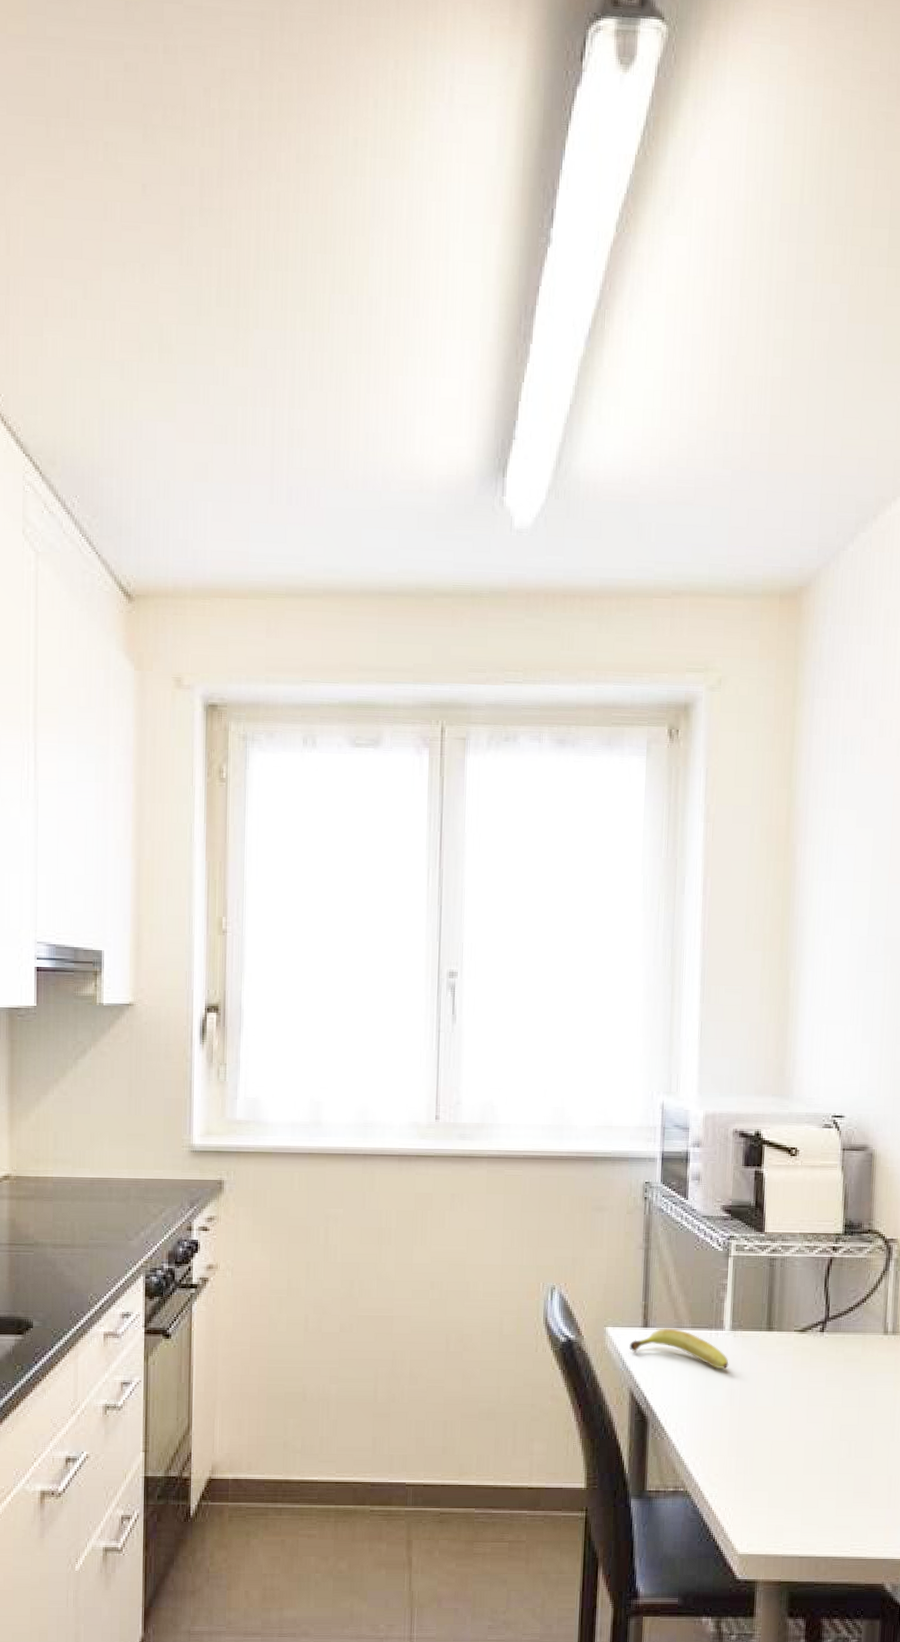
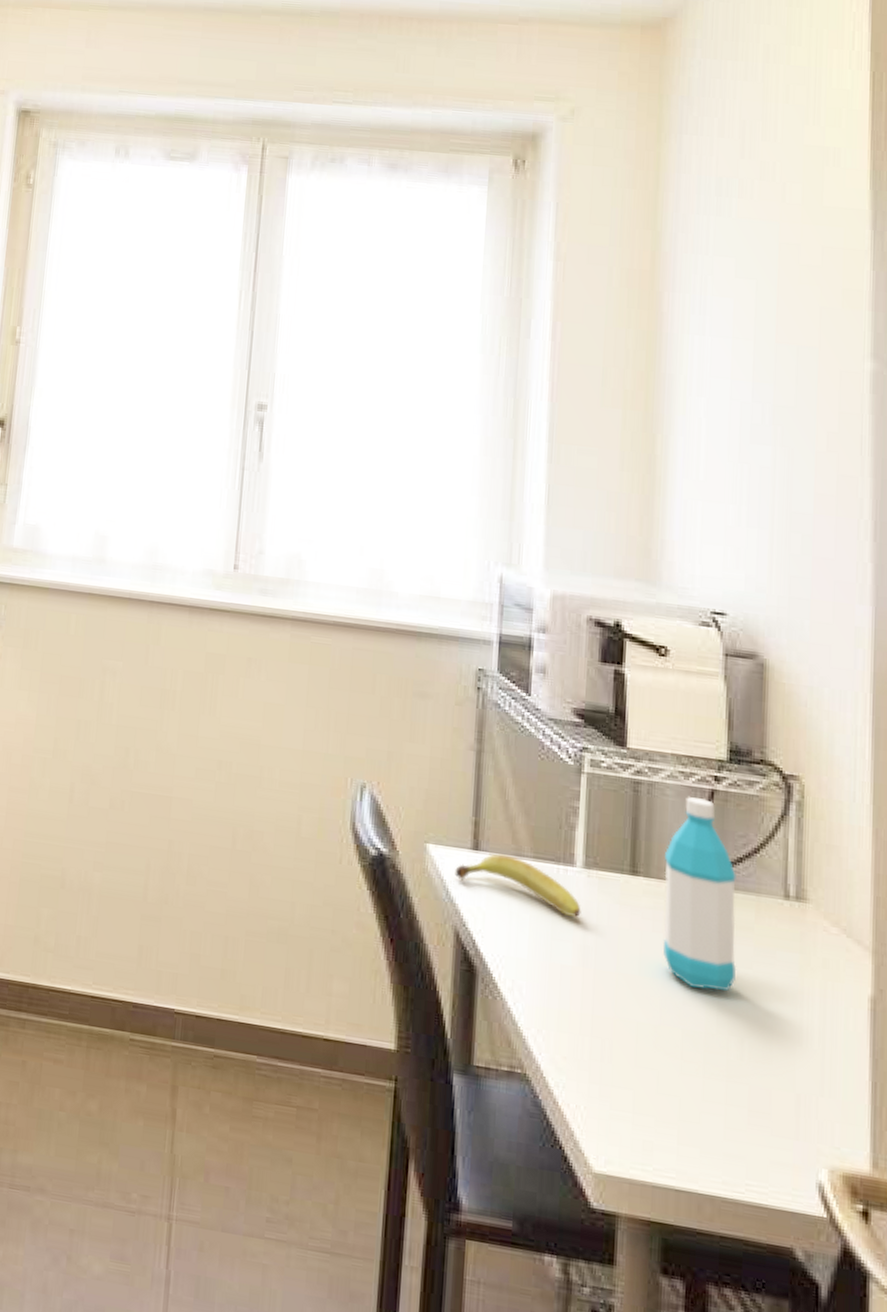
water bottle: none [792,1264,848,1410] -> present [663,795,737,991]

